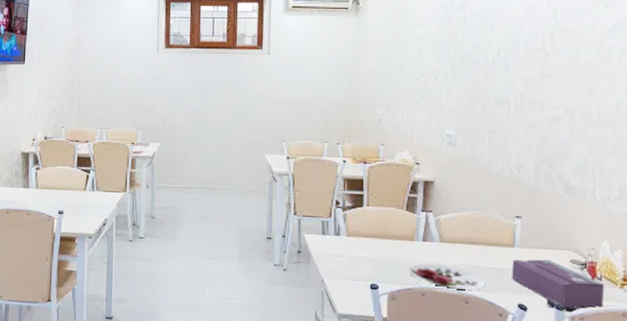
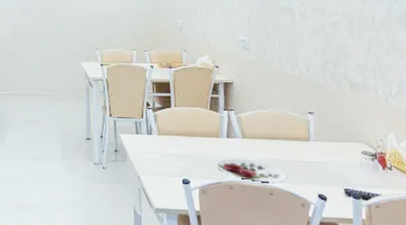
tissue box: present [512,259,605,308] -> none [309,151,396,196]

